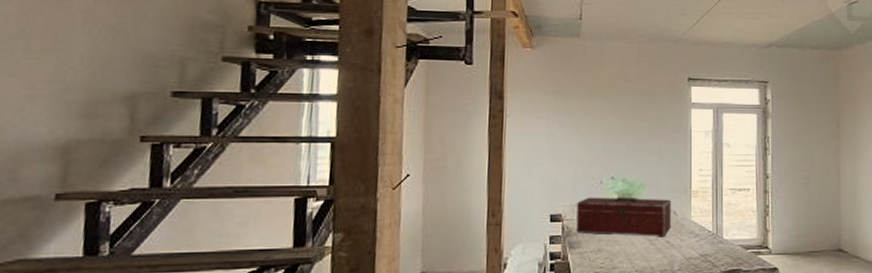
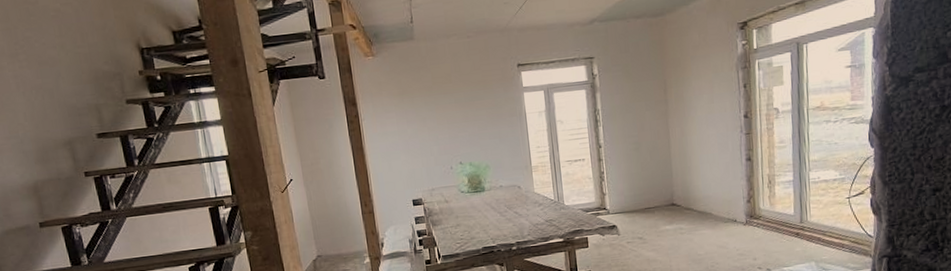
toolbox: present [576,197,671,237] -> none [433,176,517,213]

